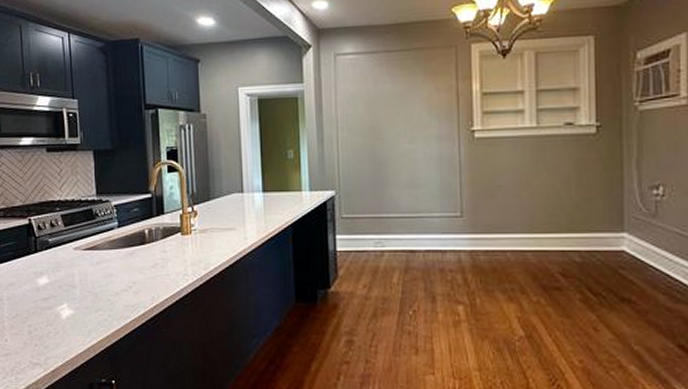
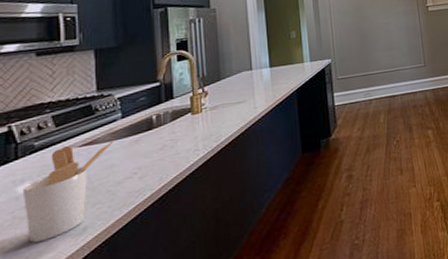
utensil holder: none [41,248,113,334] -> present [22,139,115,243]

